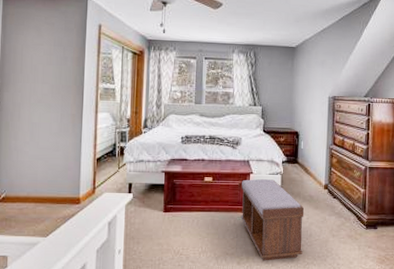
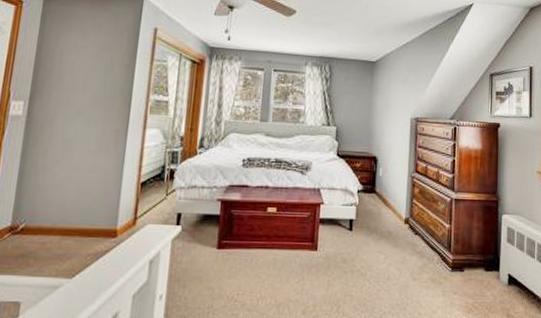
bench: present [240,179,305,261] -> none [308,210,382,310]

